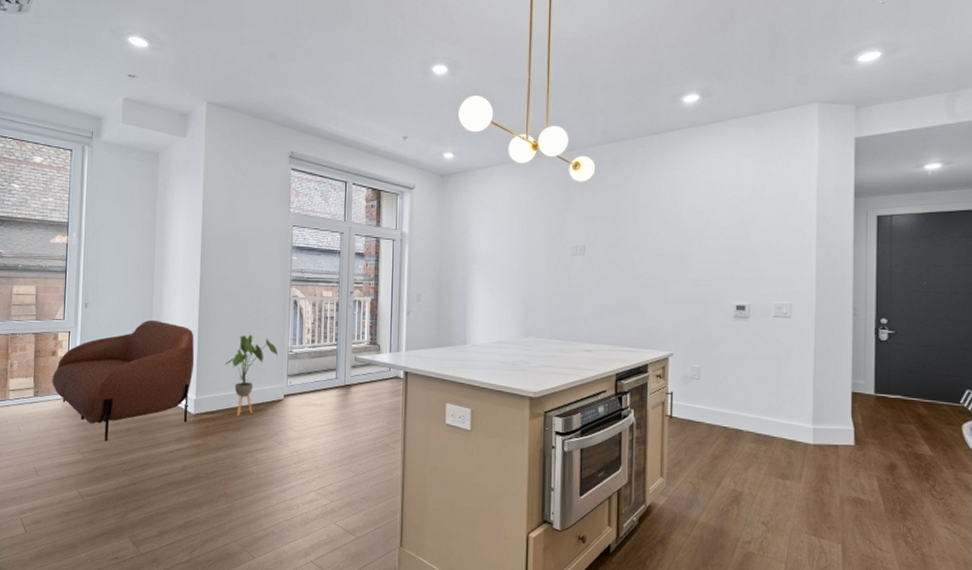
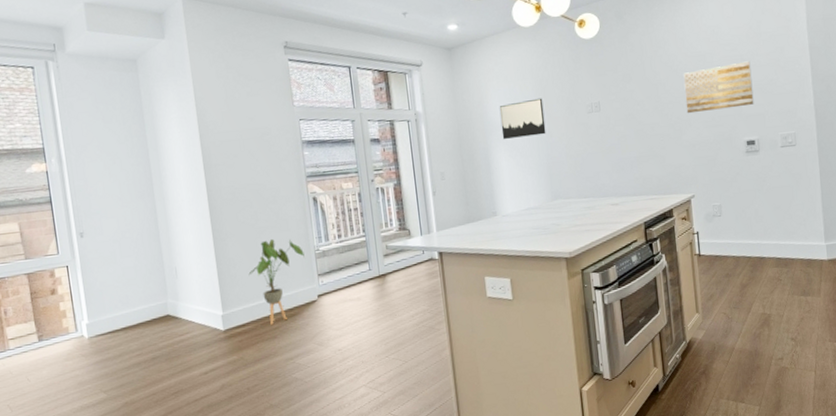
sofa: present [52,320,195,441] -> none [56,239,217,375]
wall art: none [482,234,528,271] -> present [499,98,546,139]
wall art: none [675,223,750,269] -> present [683,61,754,114]

